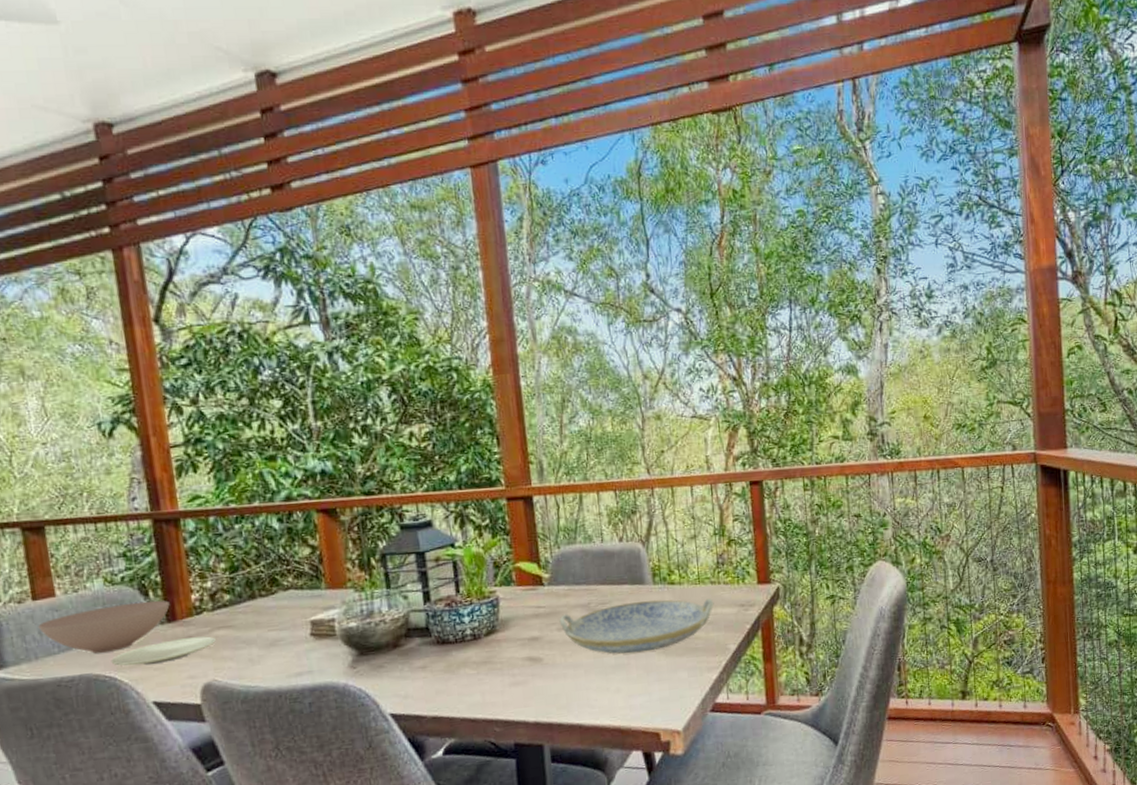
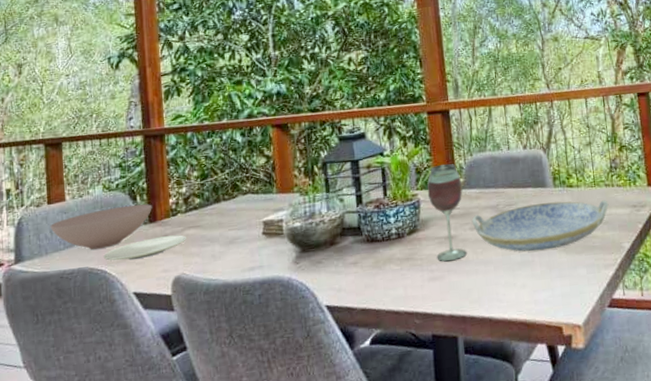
wineglass: none [507,557,553,665] -> present [427,164,467,261]

